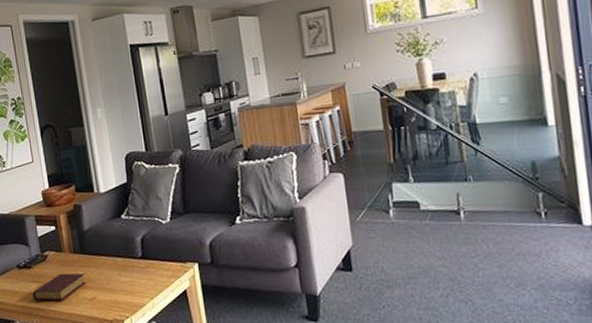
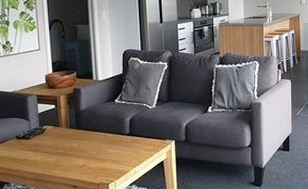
book: present [32,273,87,302] -> none [28,144,79,167]

